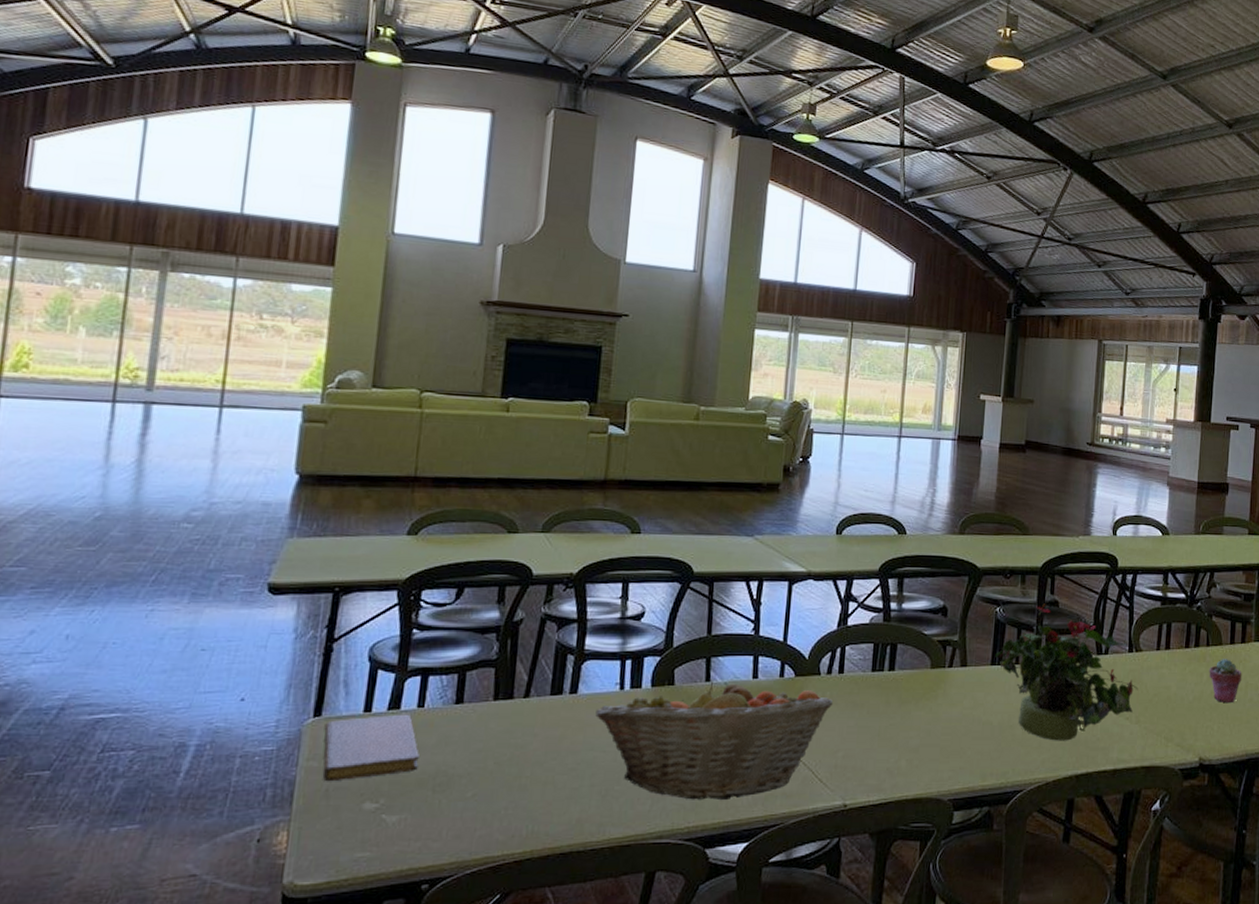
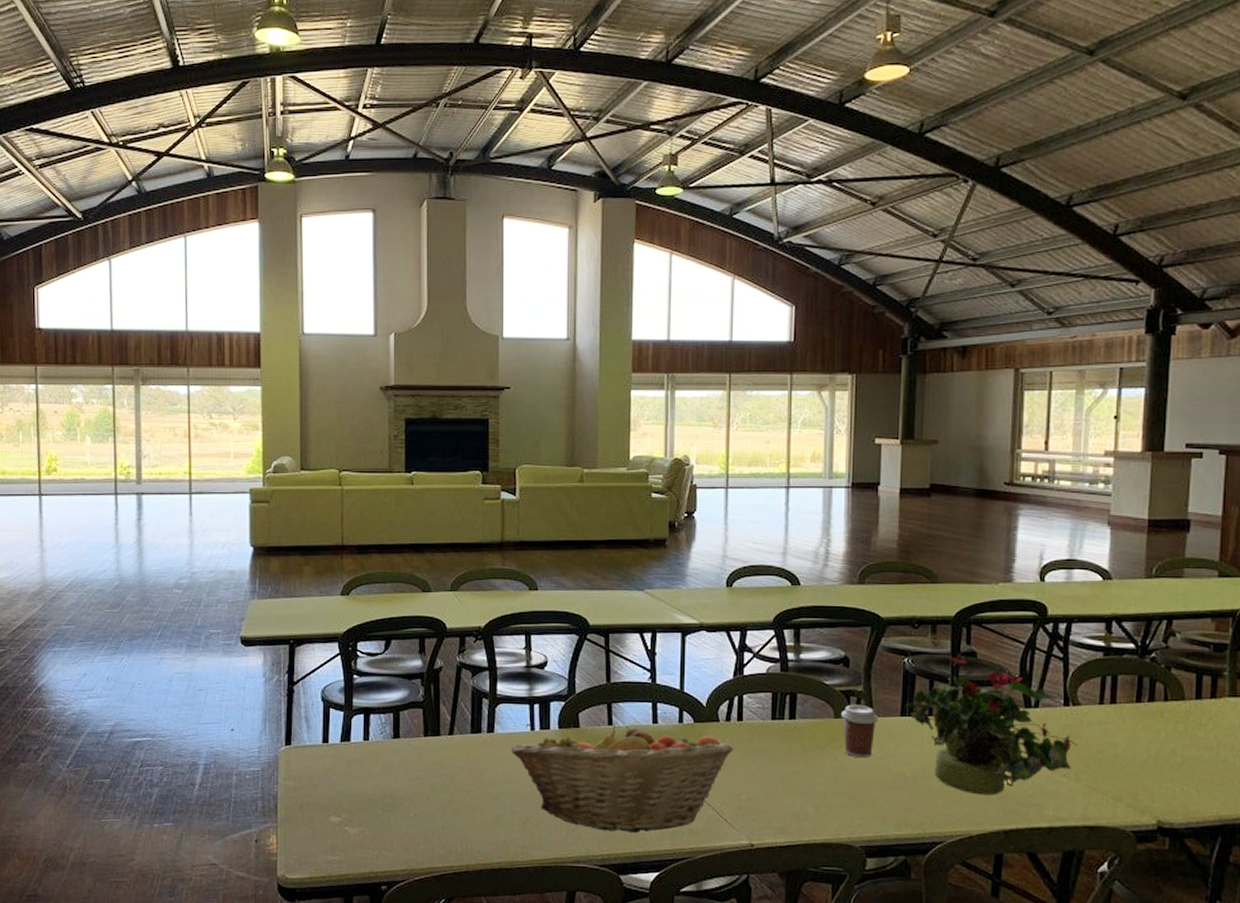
notebook: present [322,714,419,782] -> none [294,745,369,798]
coffee cup: none [937,654,971,709] -> present [841,704,878,758]
potted succulent: present [1209,659,1242,702] -> none [1168,715,1213,763]

